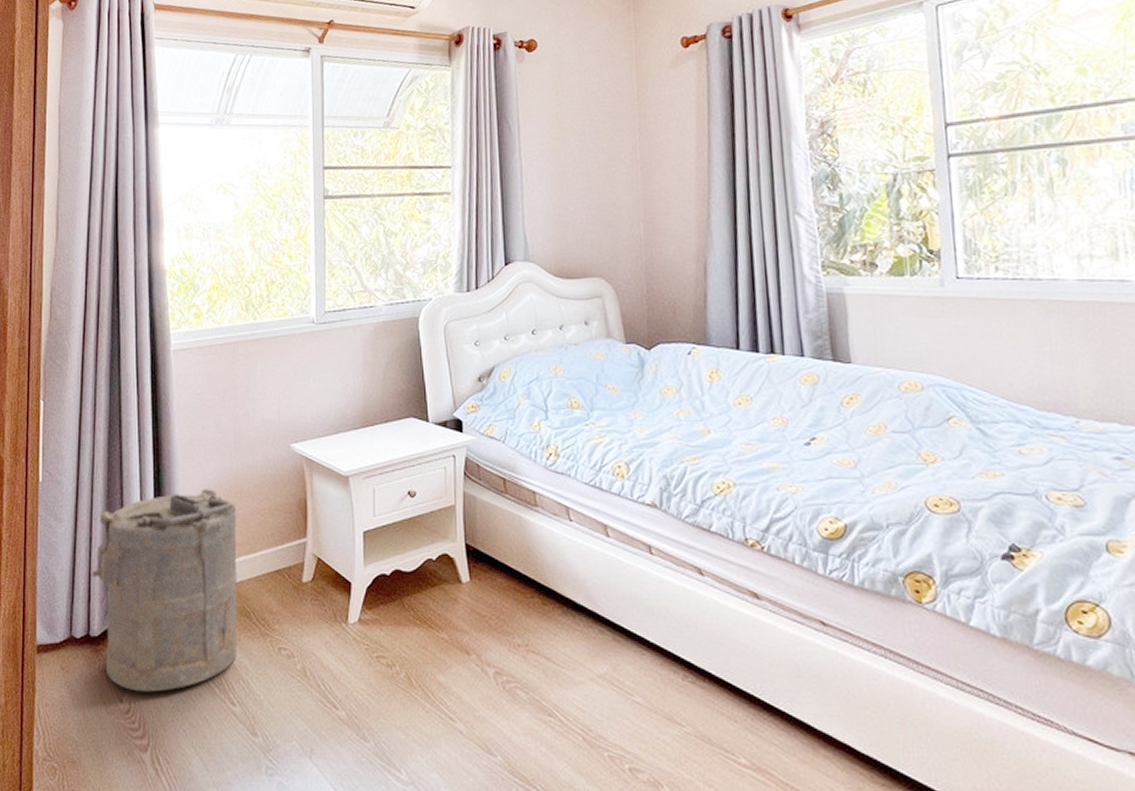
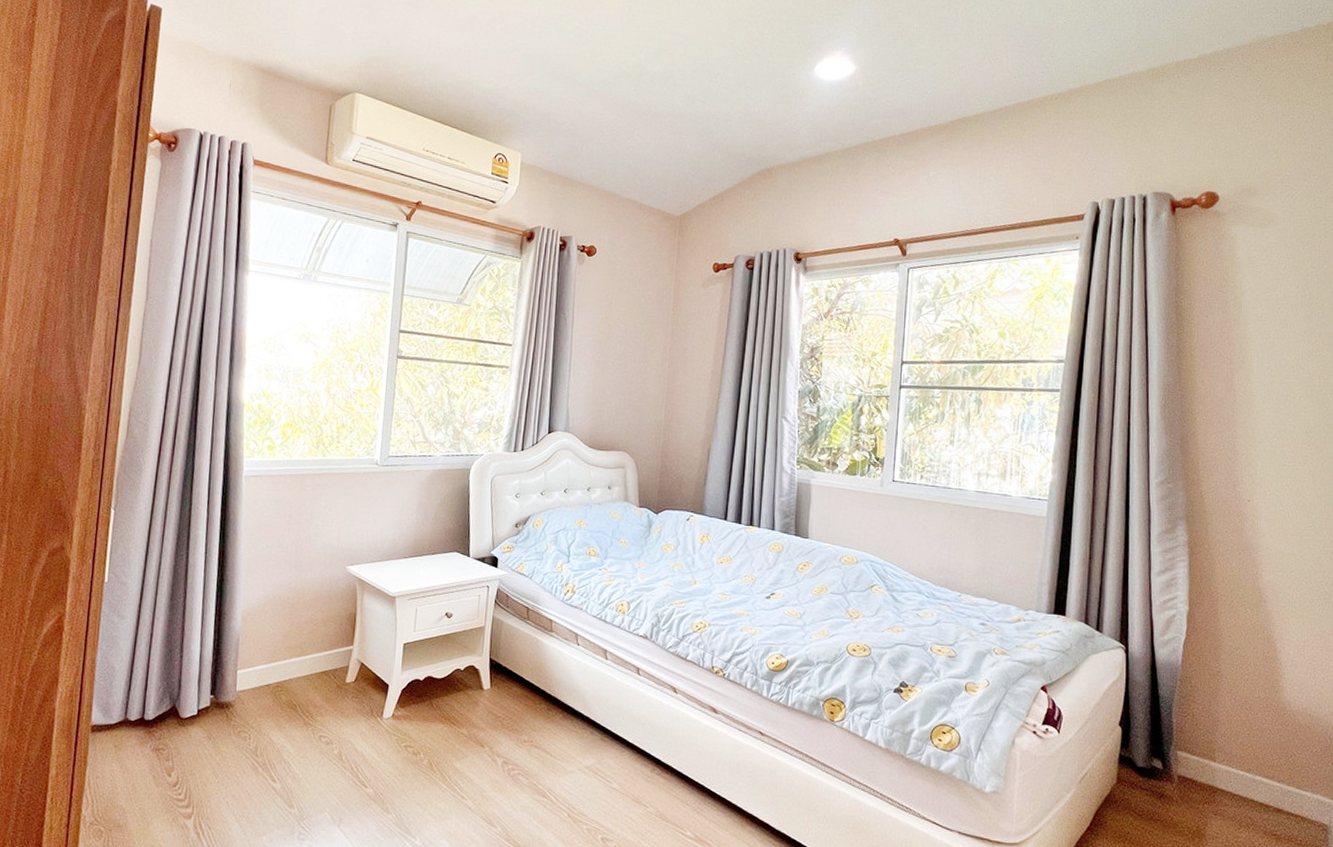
laundry hamper: present [92,489,238,692] -> none [150,599,292,769]

